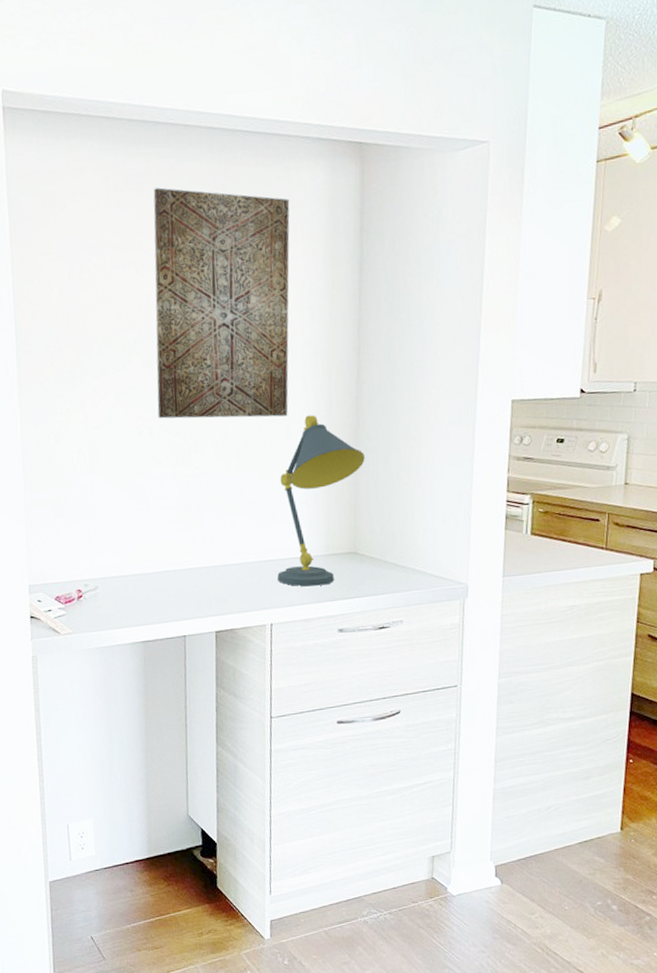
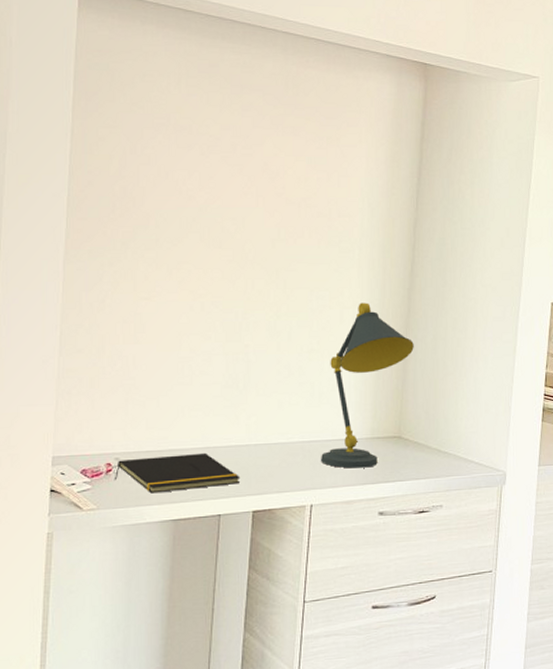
notepad: none [85,576,202,617] -> present [114,452,241,494]
wall art: present [153,187,290,419] -> none [211,79,357,302]

